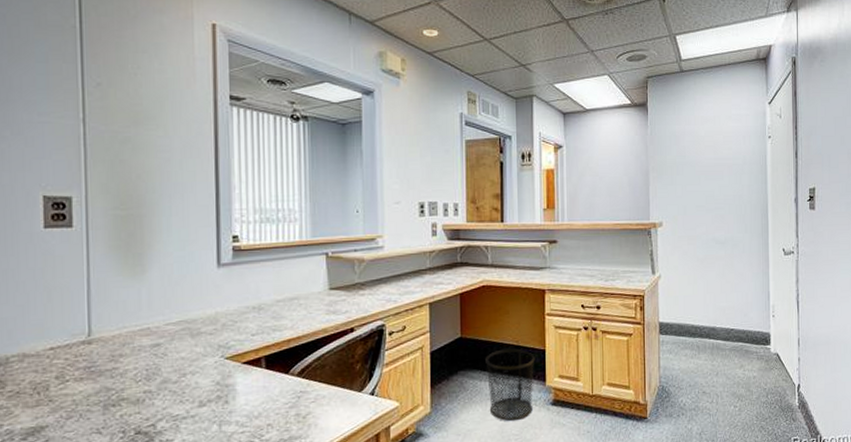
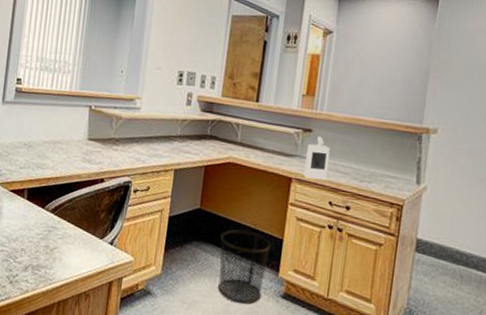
tissue box: none [555,246,576,287] -> present [304,136,330,180]

